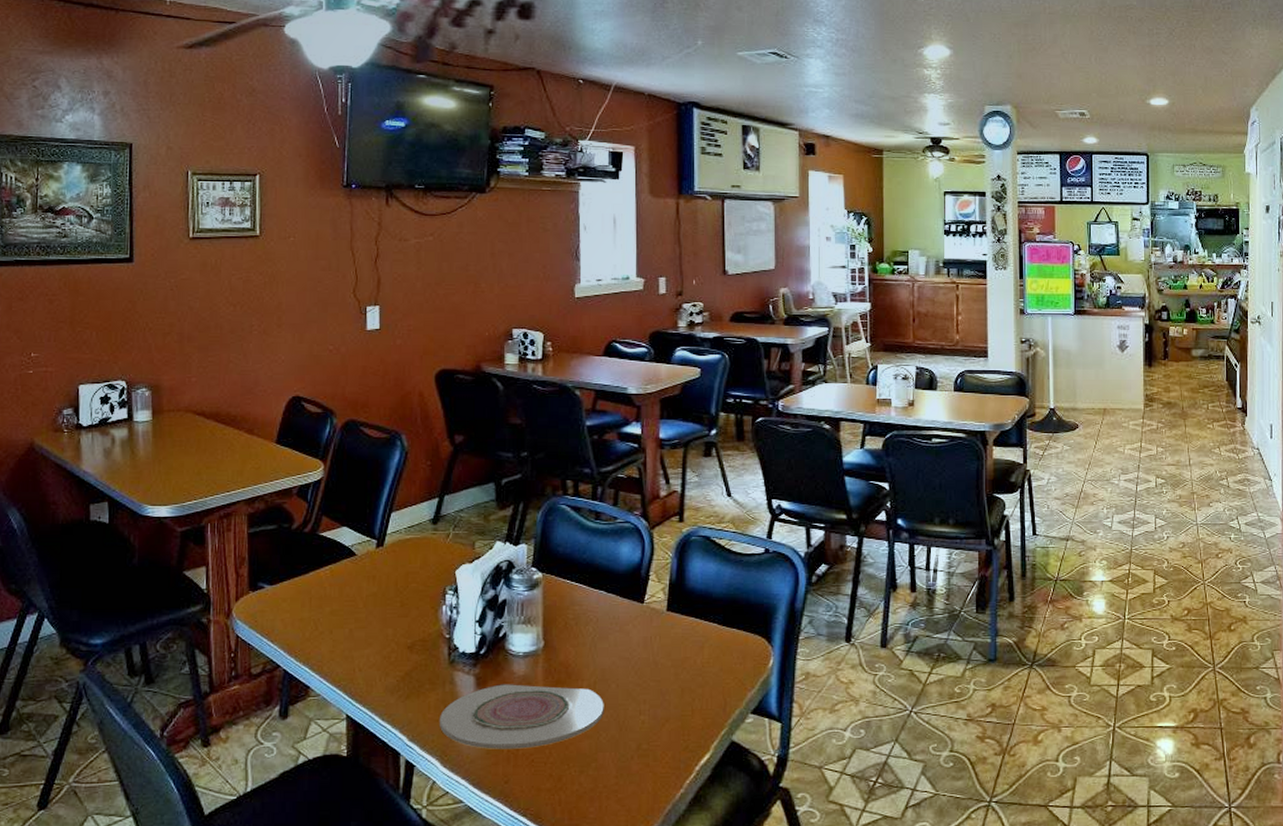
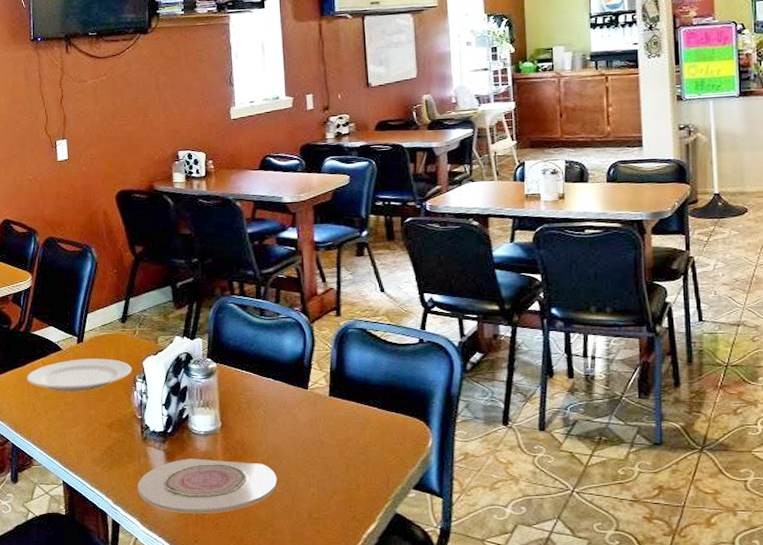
plate: none [309,566,442,606] -> present [27,358,132,392]

